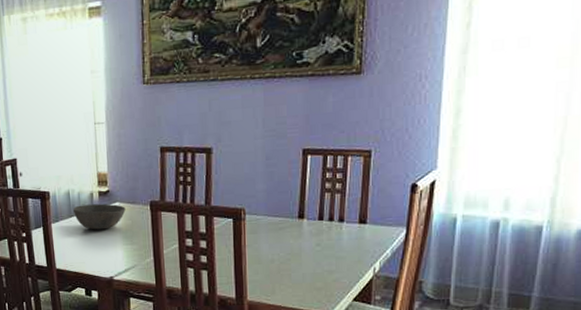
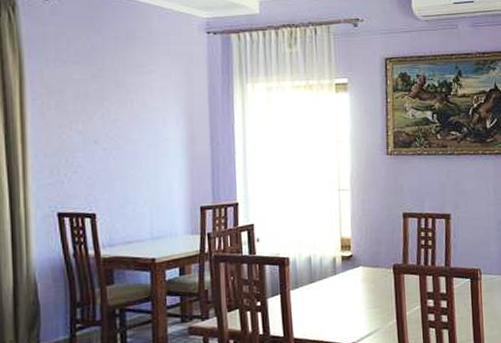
bowl: present [73,203,126,230] -> none [315,268,369,295]

